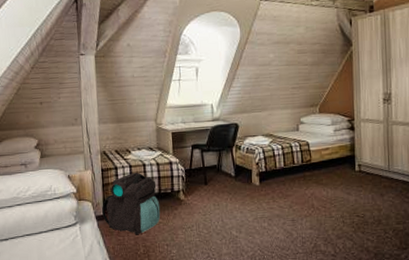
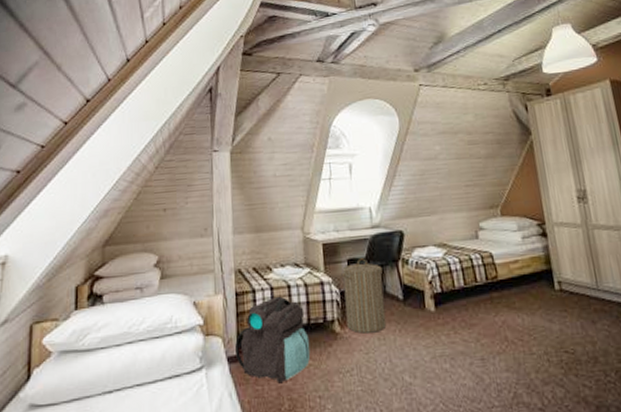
laundry hamper: none [186,144,221,201] -> present [341,258,387,334]

